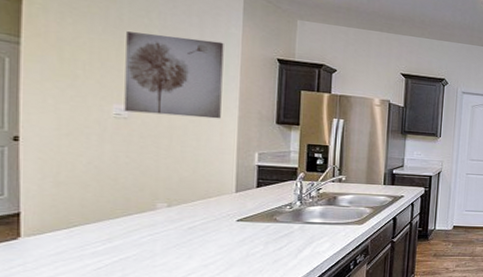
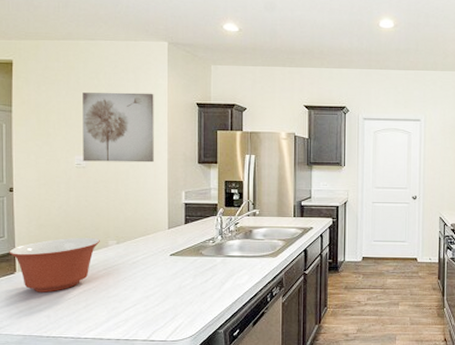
mixing bowl: none [10,198,145,261] -> present [9,237,100,293]

